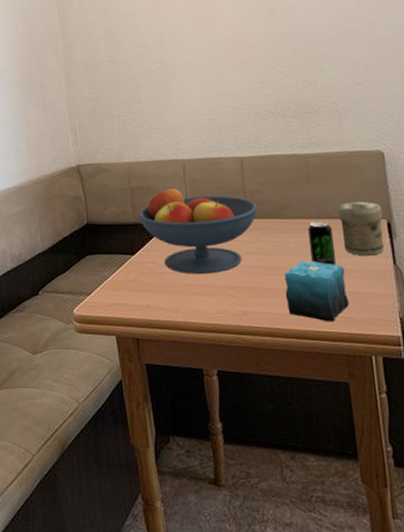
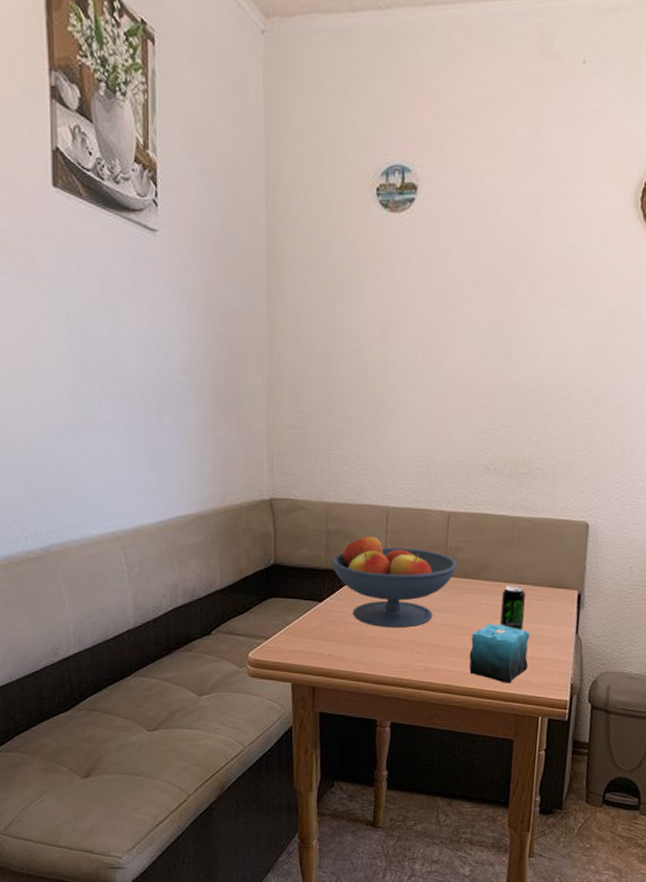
jar: present [338,201,385,256] -> none [533,569,576,624]

